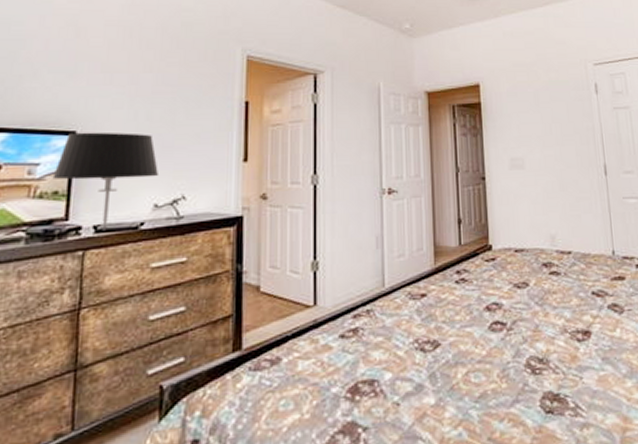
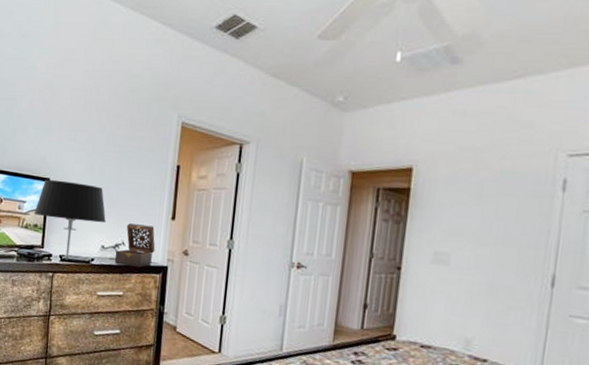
jewelry box: none [174,172,226,224] -> present [115,223,155,268]

